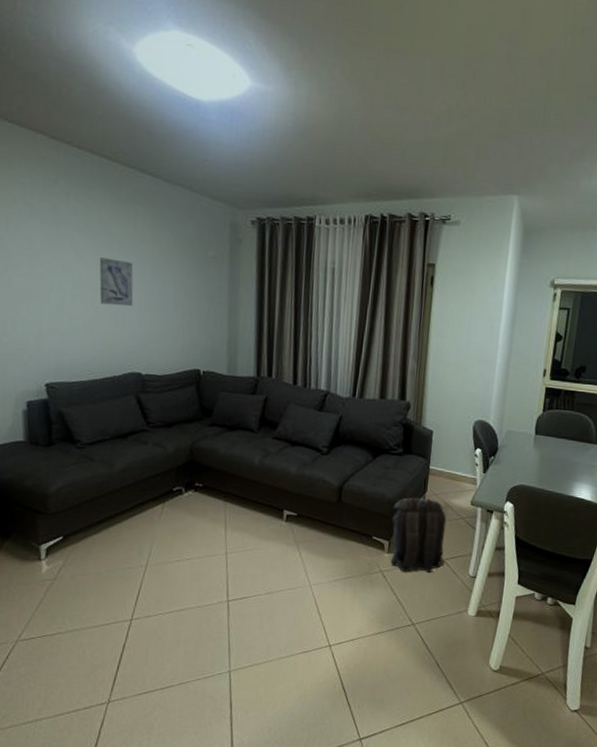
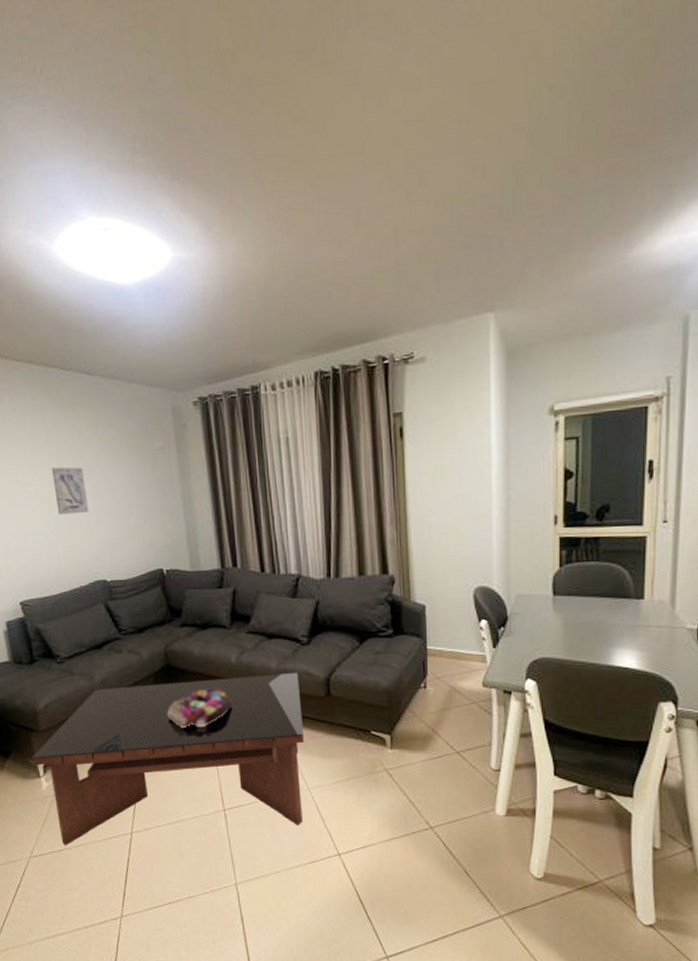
coffee table: none [34,477,315,630] -> present [31,672,304,846]
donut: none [184,486,250,522] -> present [167,687,233,729]
backpack: present [390,497,447,573] -> none [390,682,460,770]

